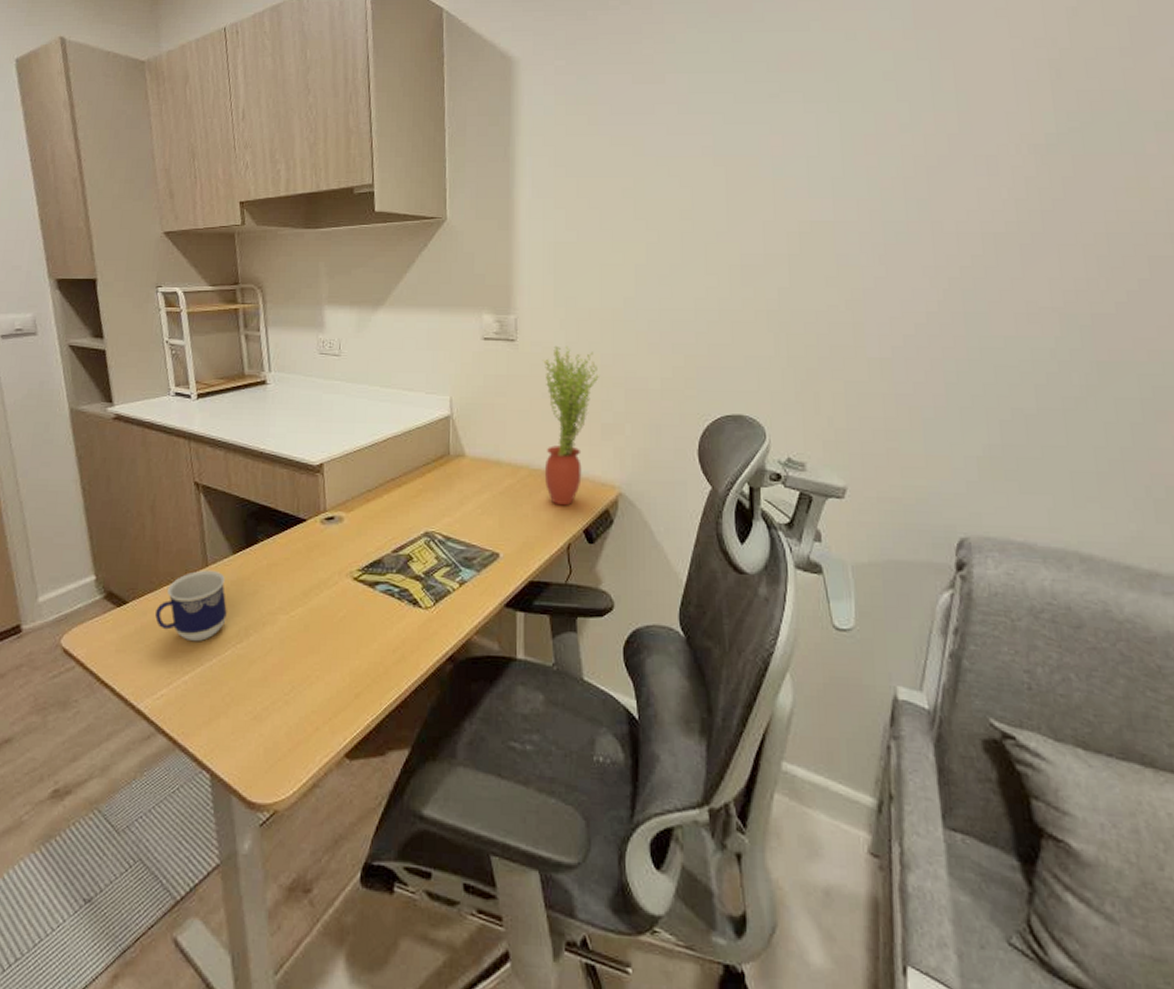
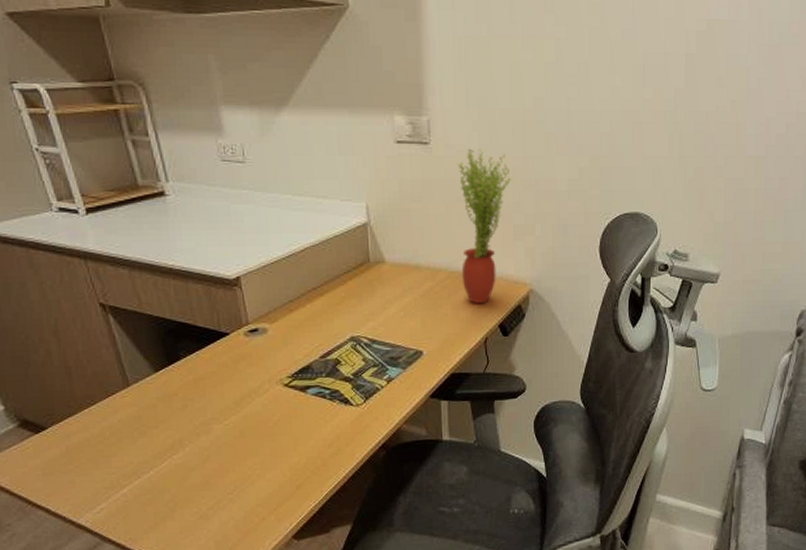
cup: present [155,570,227,642] -> none [80,389,158,458]

